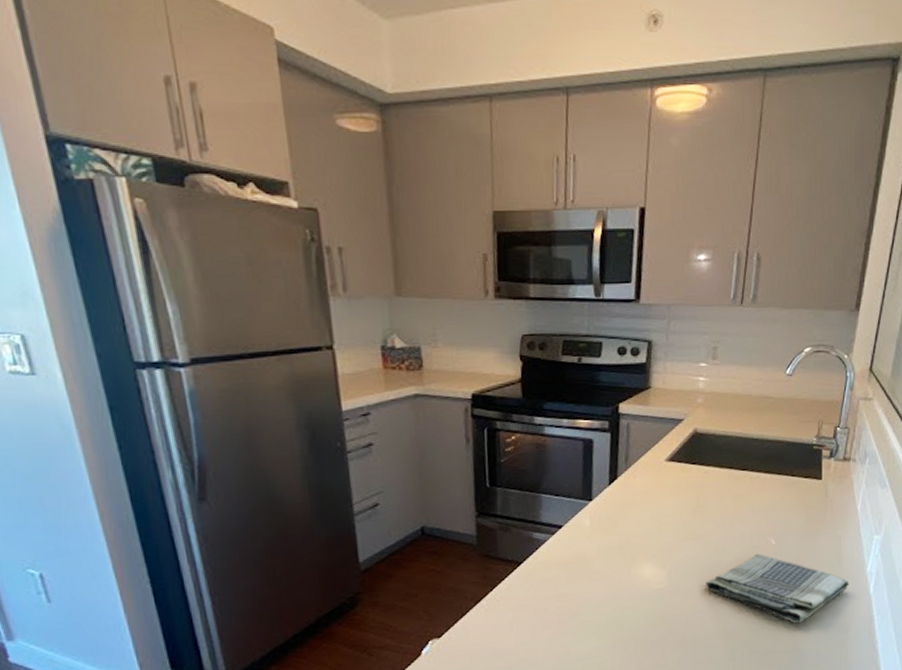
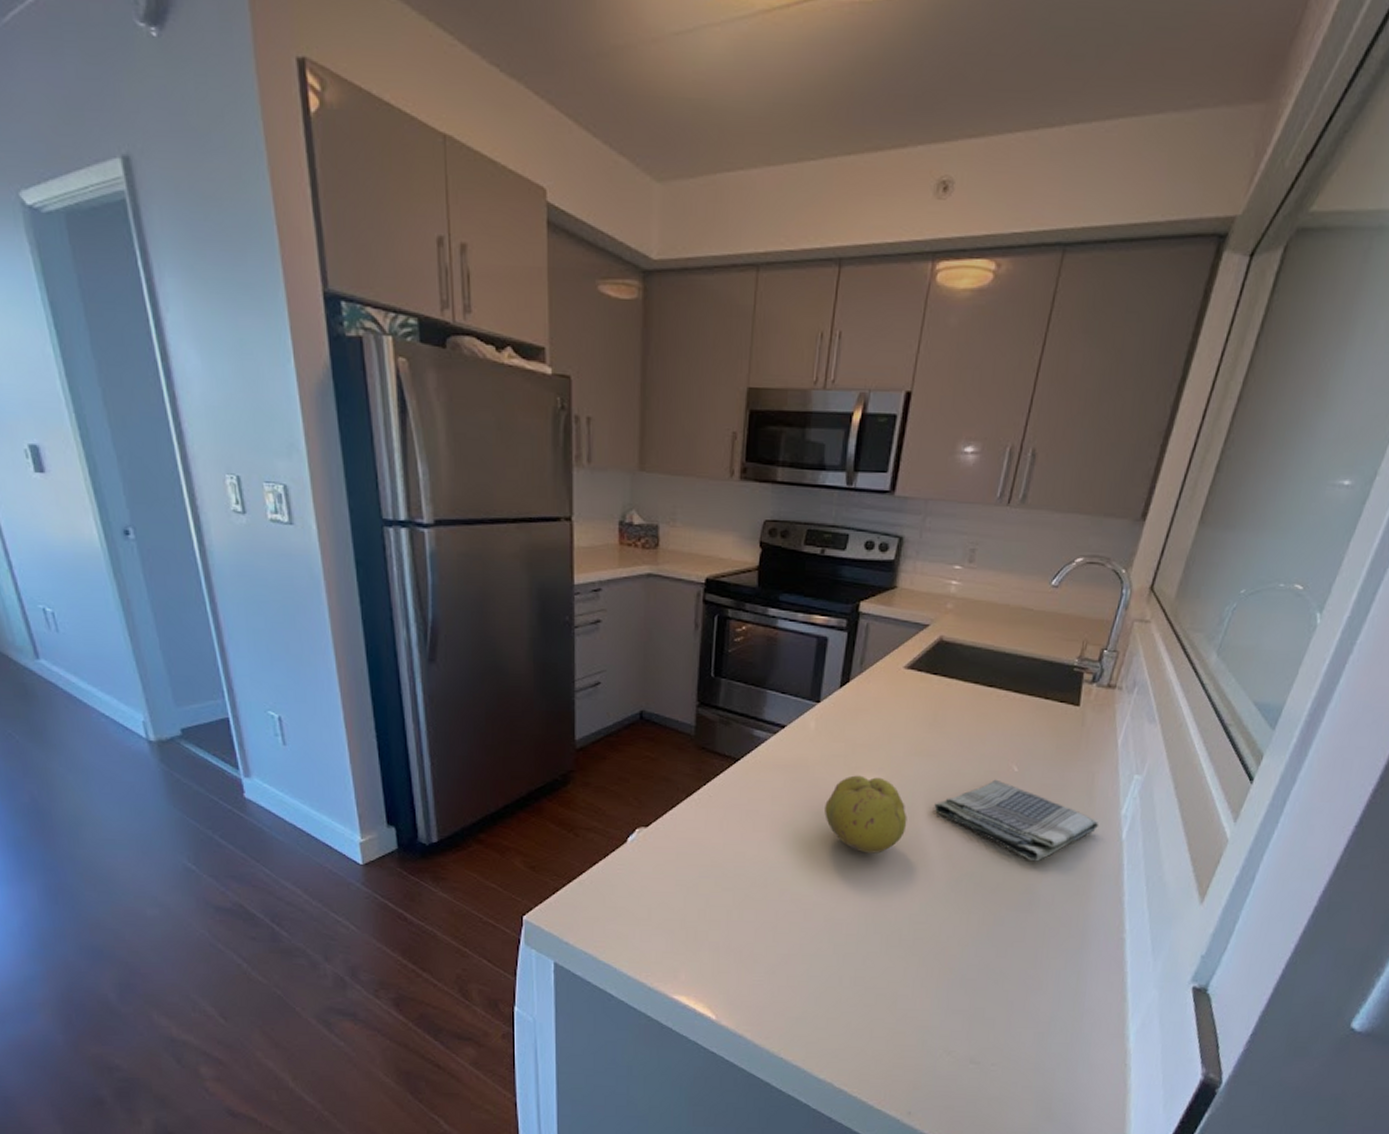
fruit: none [607,564,683,636] -> present [825,775,907,854]

